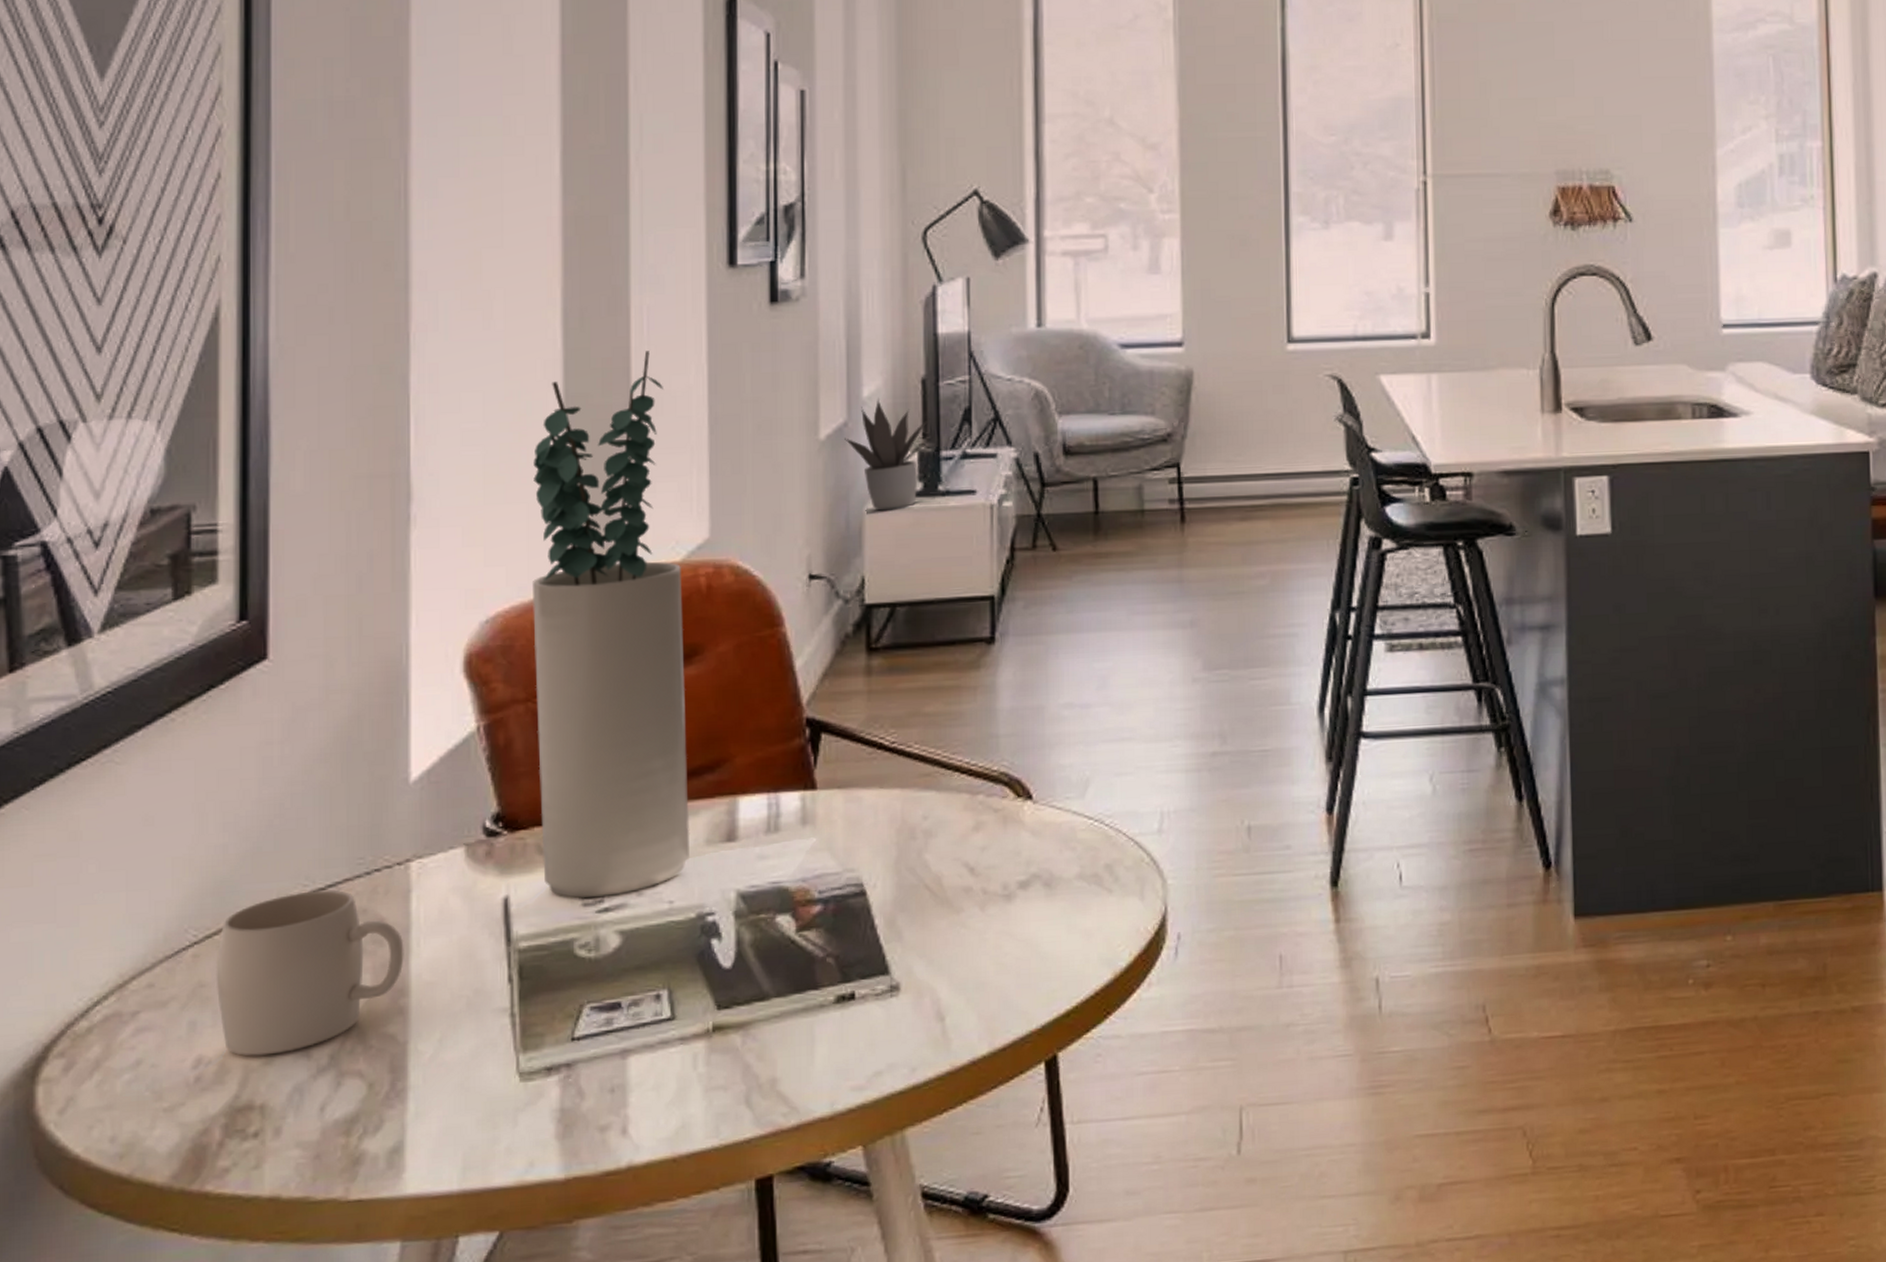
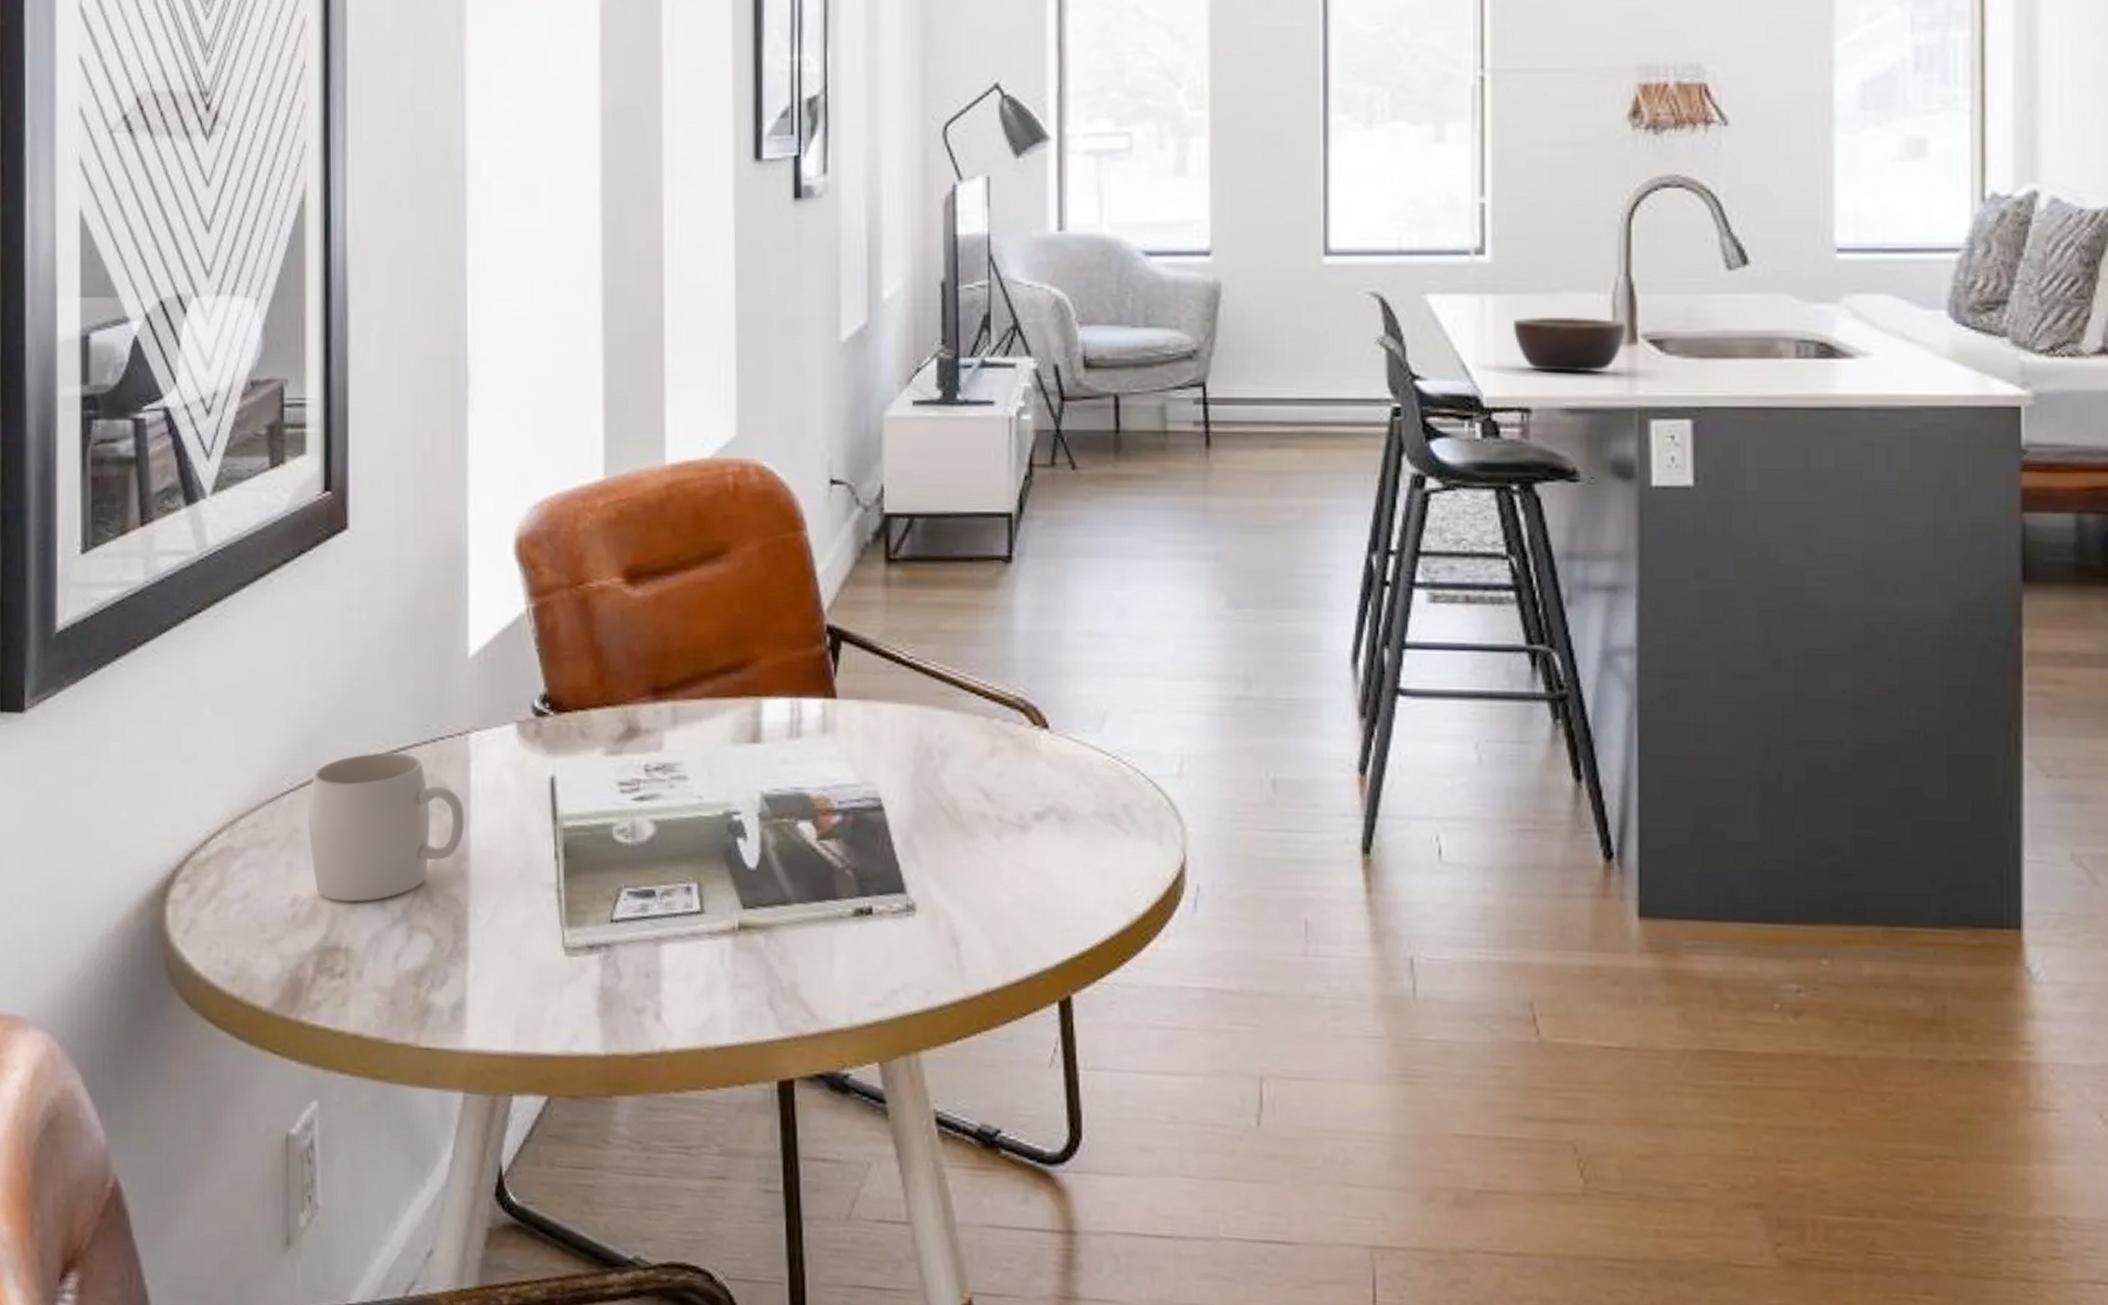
vase: present [532,351,690,899] -> none [574,245,718,785]
potted plant: present [845,397,930,511] -> none [865,300,949,418]
bowl: none [1455,390,1553,439] -> present [1512,316,1627,373]

